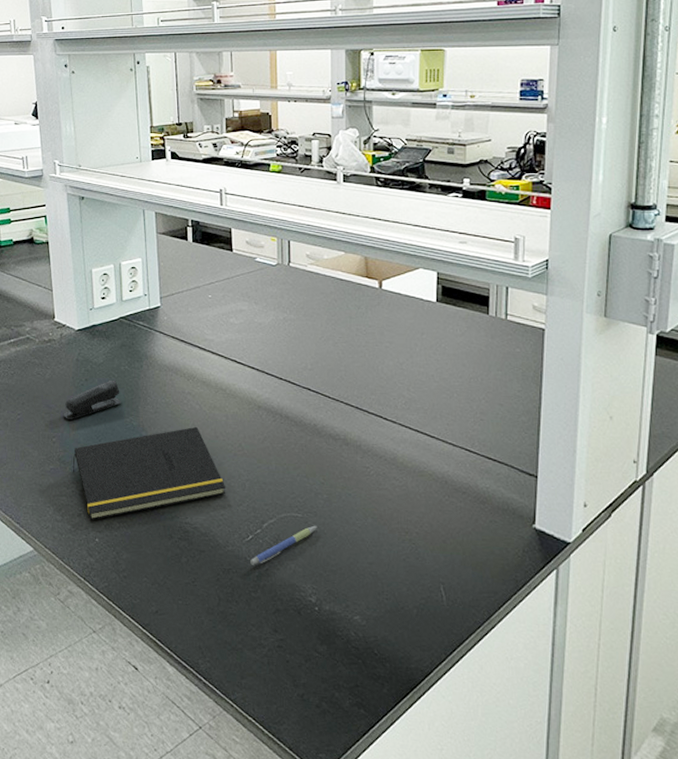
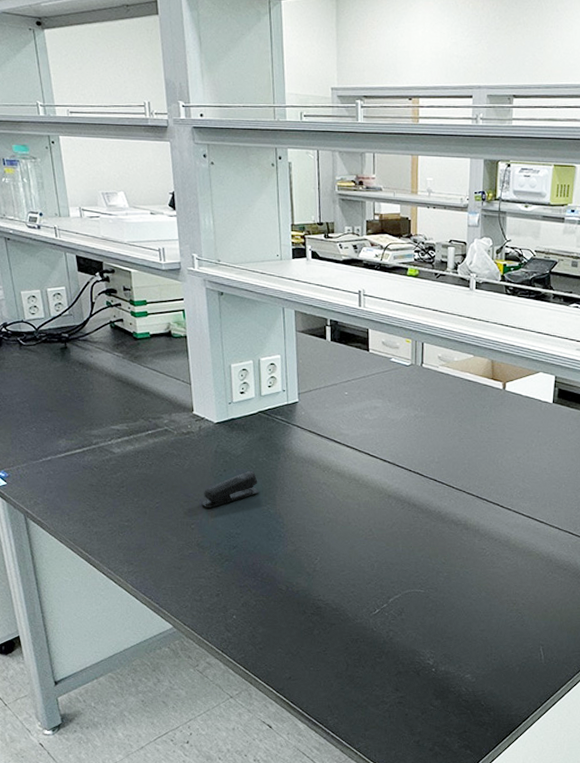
notepad: present [72,426,226,521] -> none [210,513,357,600]
pen: present [250,525,317,565] -> none [376,599,437,635]

